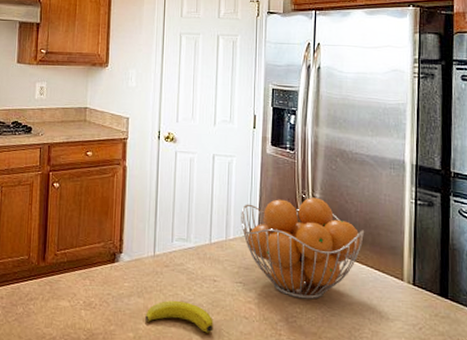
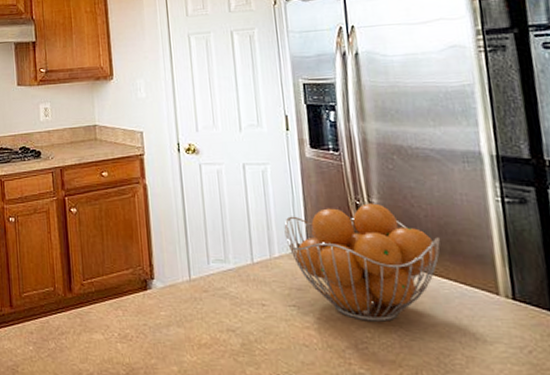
banana: present [145,300,214,333] -> none [188,328,269,364]

